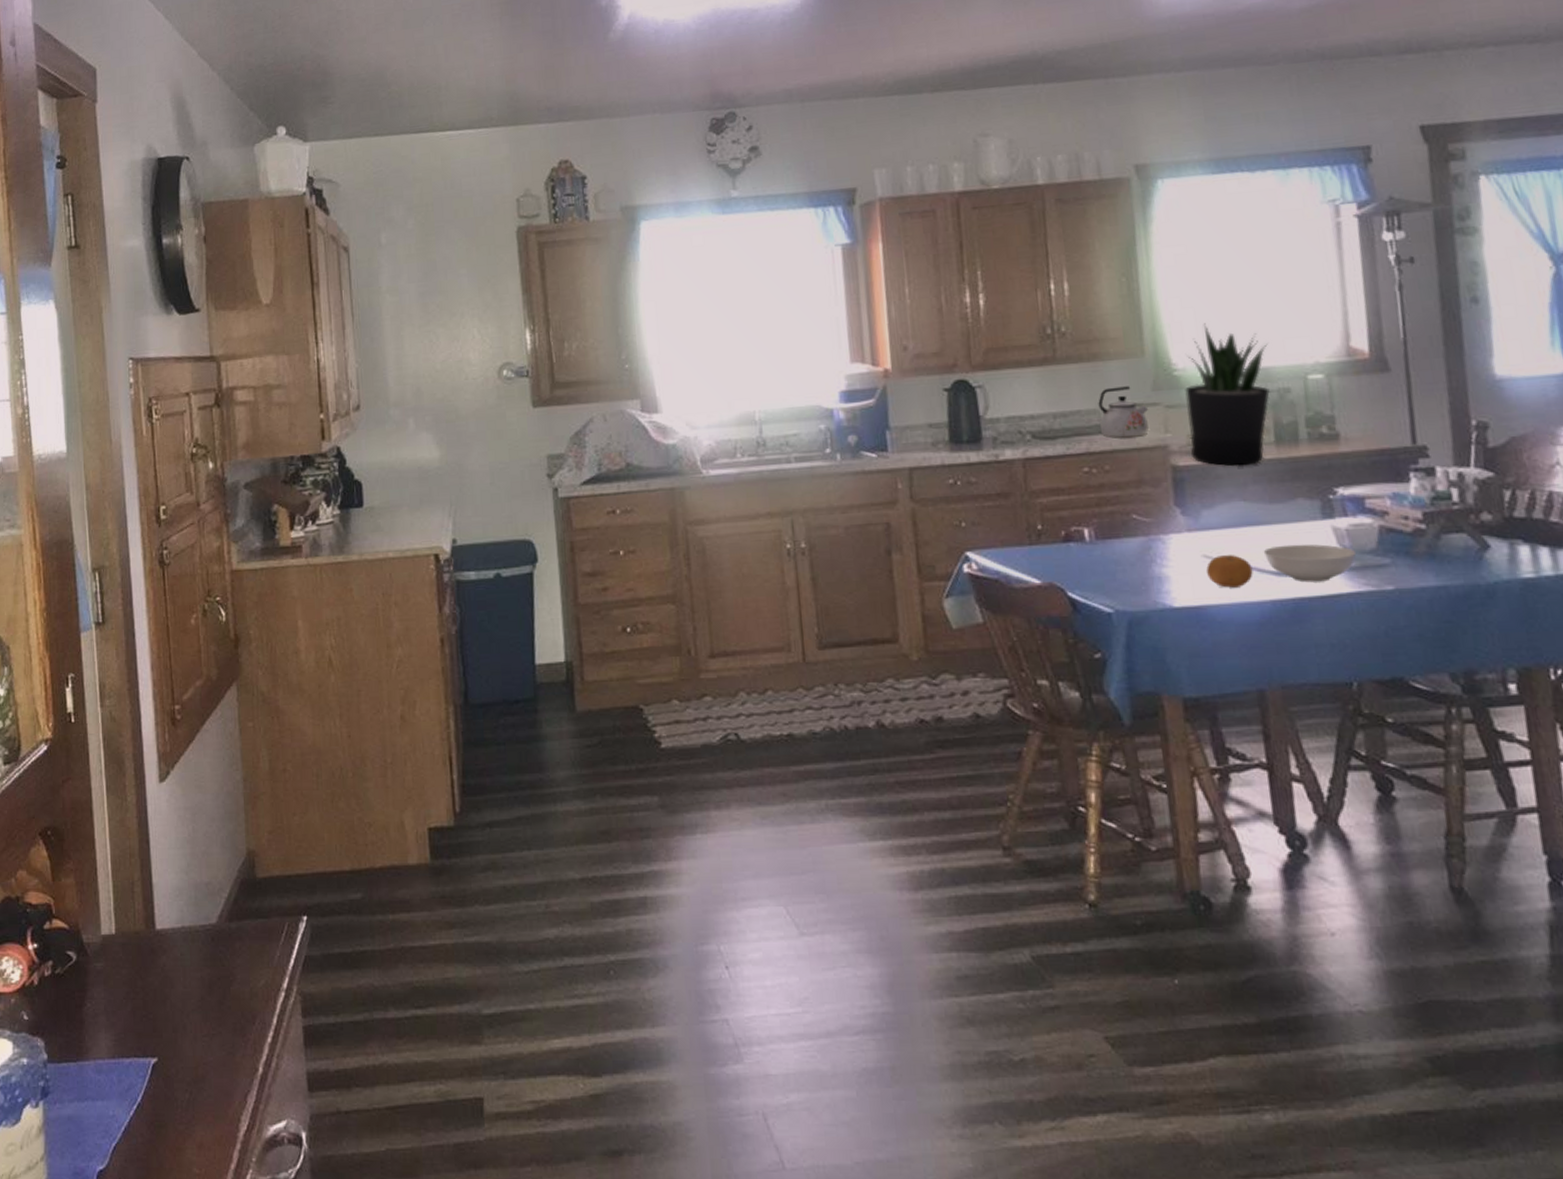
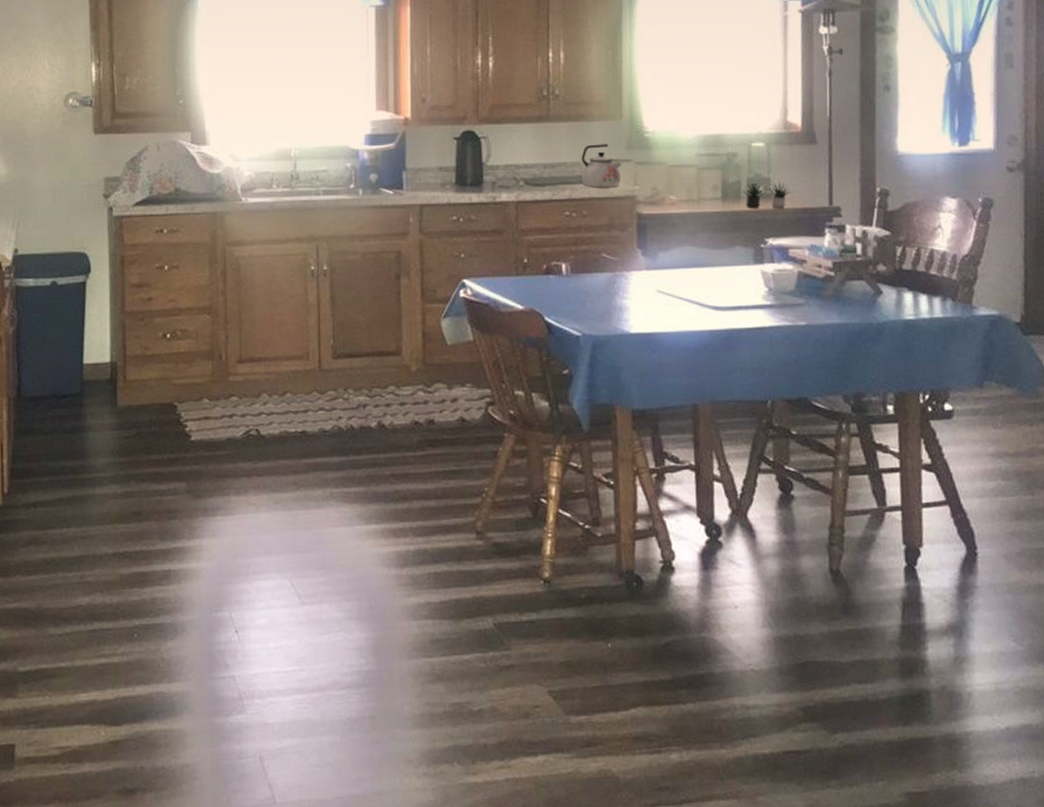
planter: present [1185,323,1270,467] -> none [653,94,722,217]
fruit: present [1206,555,1254,588] -> none [659,291,696,319]
bowl: present [1263,544,1357,583] -> none [705,284,779,316]
succulent plant: none [1299,419,1363,454] -> present [741,182,792,210]

